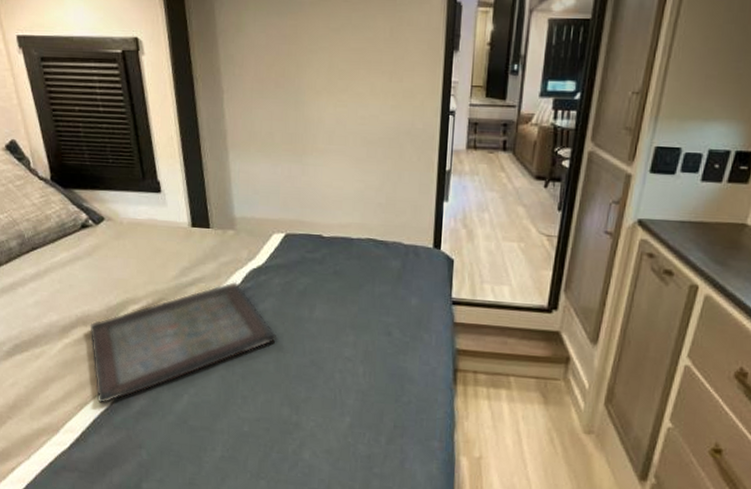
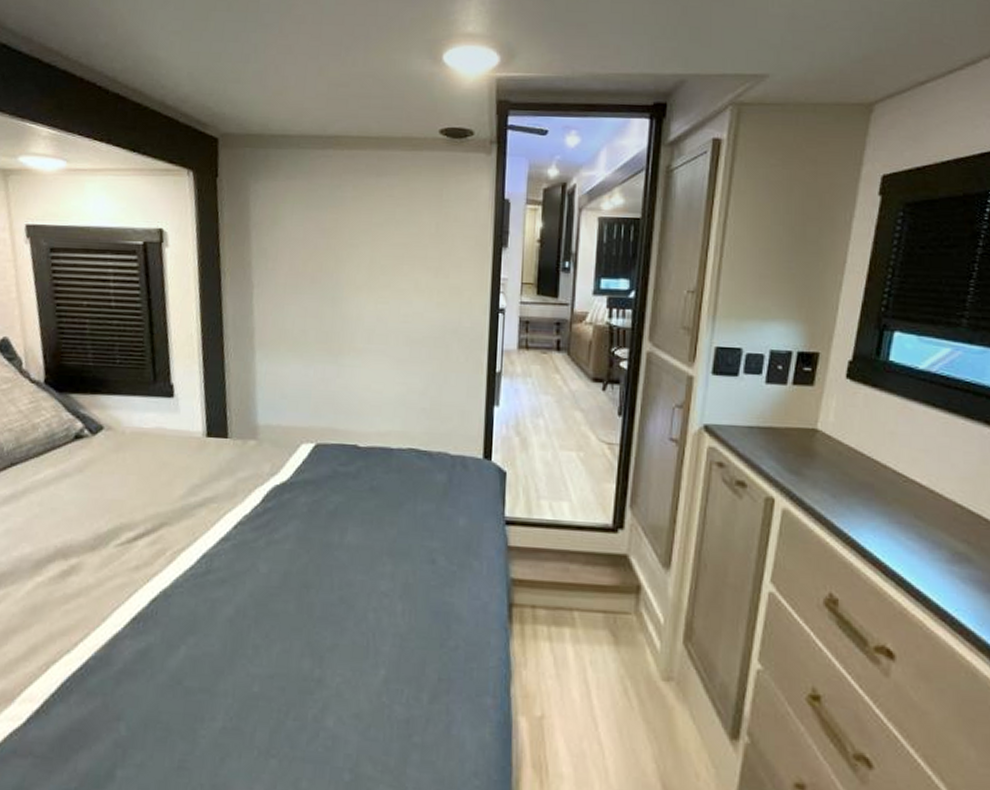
serving tray: present [90,281,278,404] -> none [68,500,301,661]

